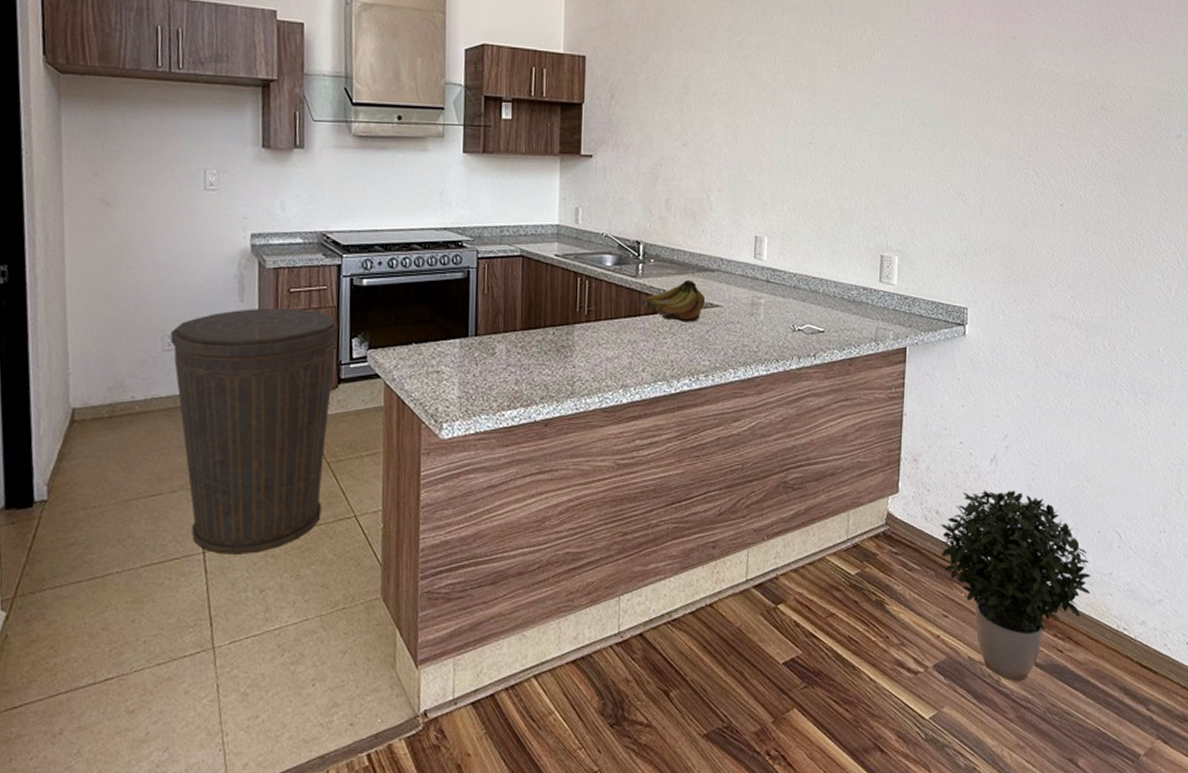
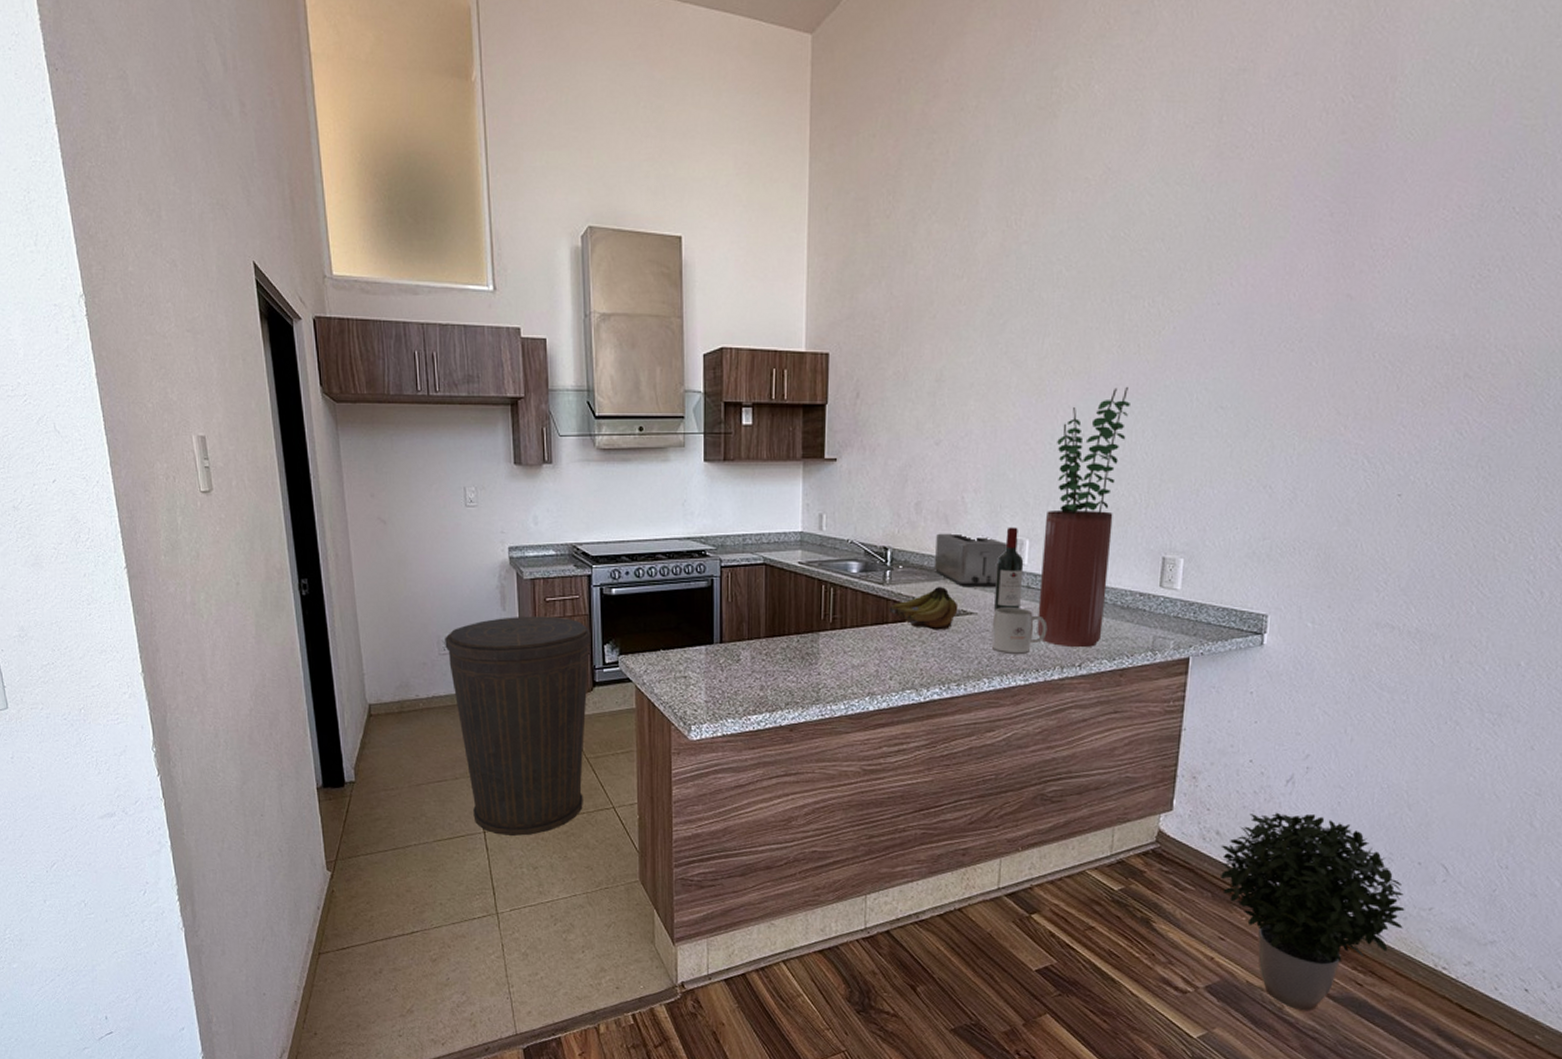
toaster: none [684,229,748,281] -> present [935,533,1007,587]
mug: none [735,300,786,346] -> present [991,607,1048,655]
wine bottle: none [738,224,764,306] -> present [994,527,1024,613]
vase: none [776,102,849,339] -> present [1037,386,1130,648]

